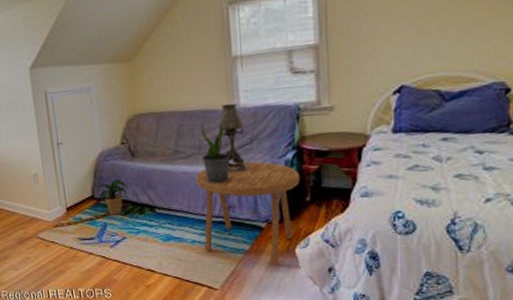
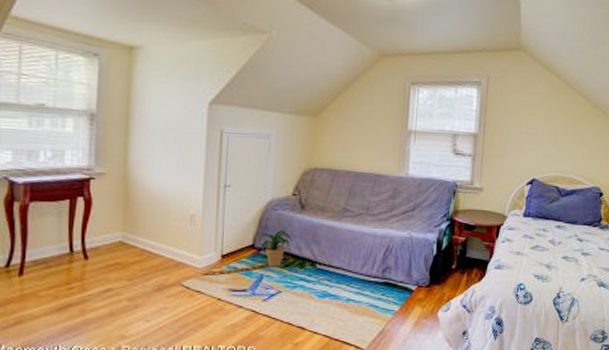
side table: present [196,161,300,264] -> none [359,227,450,326]
potted plant: present [201,121,231,184] -> none [368,186,394,245]
table lamp: present [218,103,248,173] -> none [387,171,409,237]

